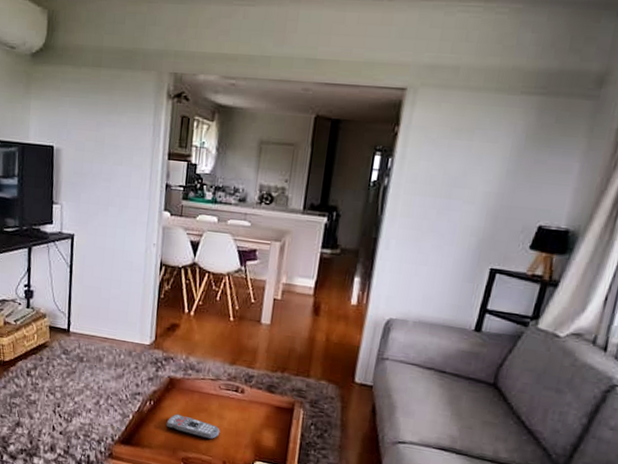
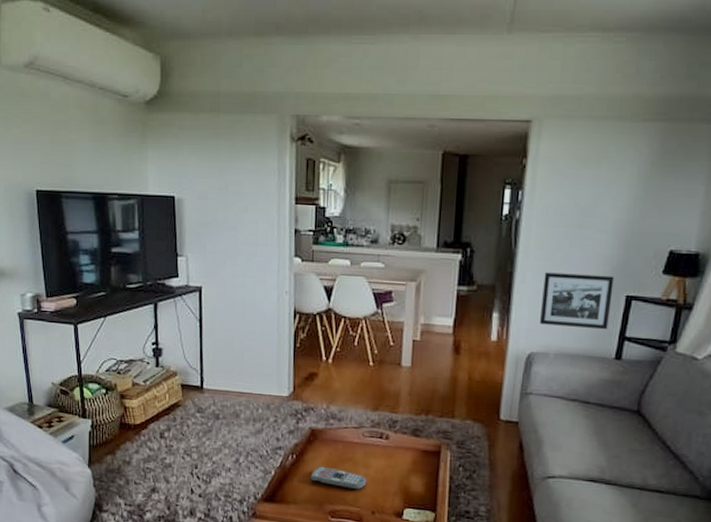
picture frame: none [401,240,480,302] -> present [540,272,614,330]

